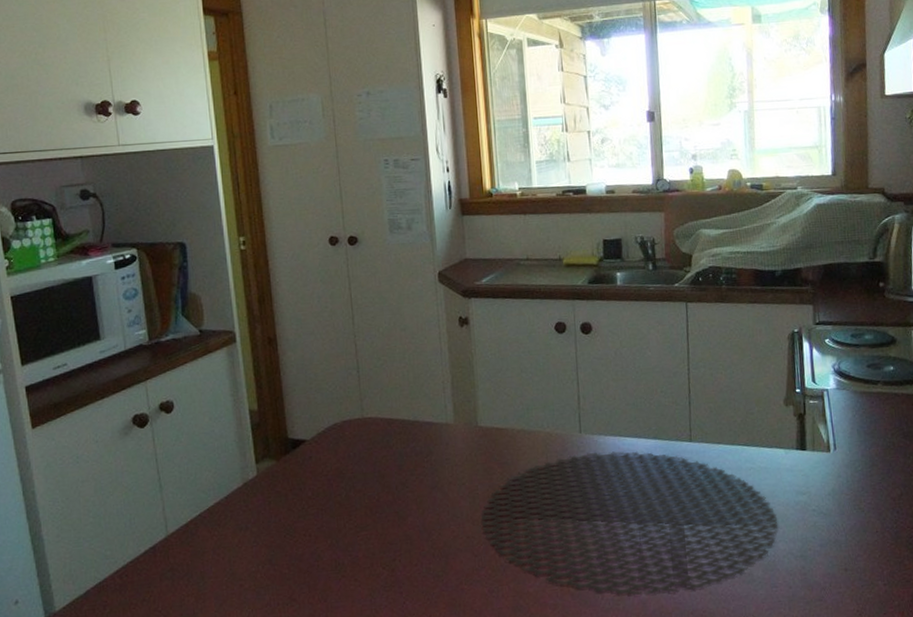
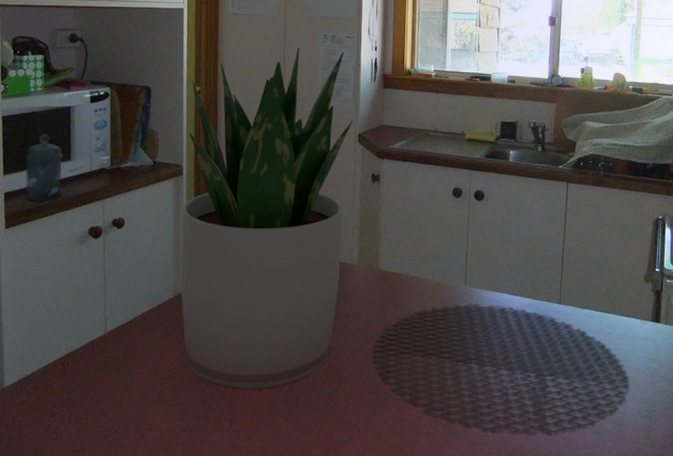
canister: none [44,312,94,393] -> present [25,134,63,202]
planter: none [234,177,435,582] -> present [180,46,353,390]

